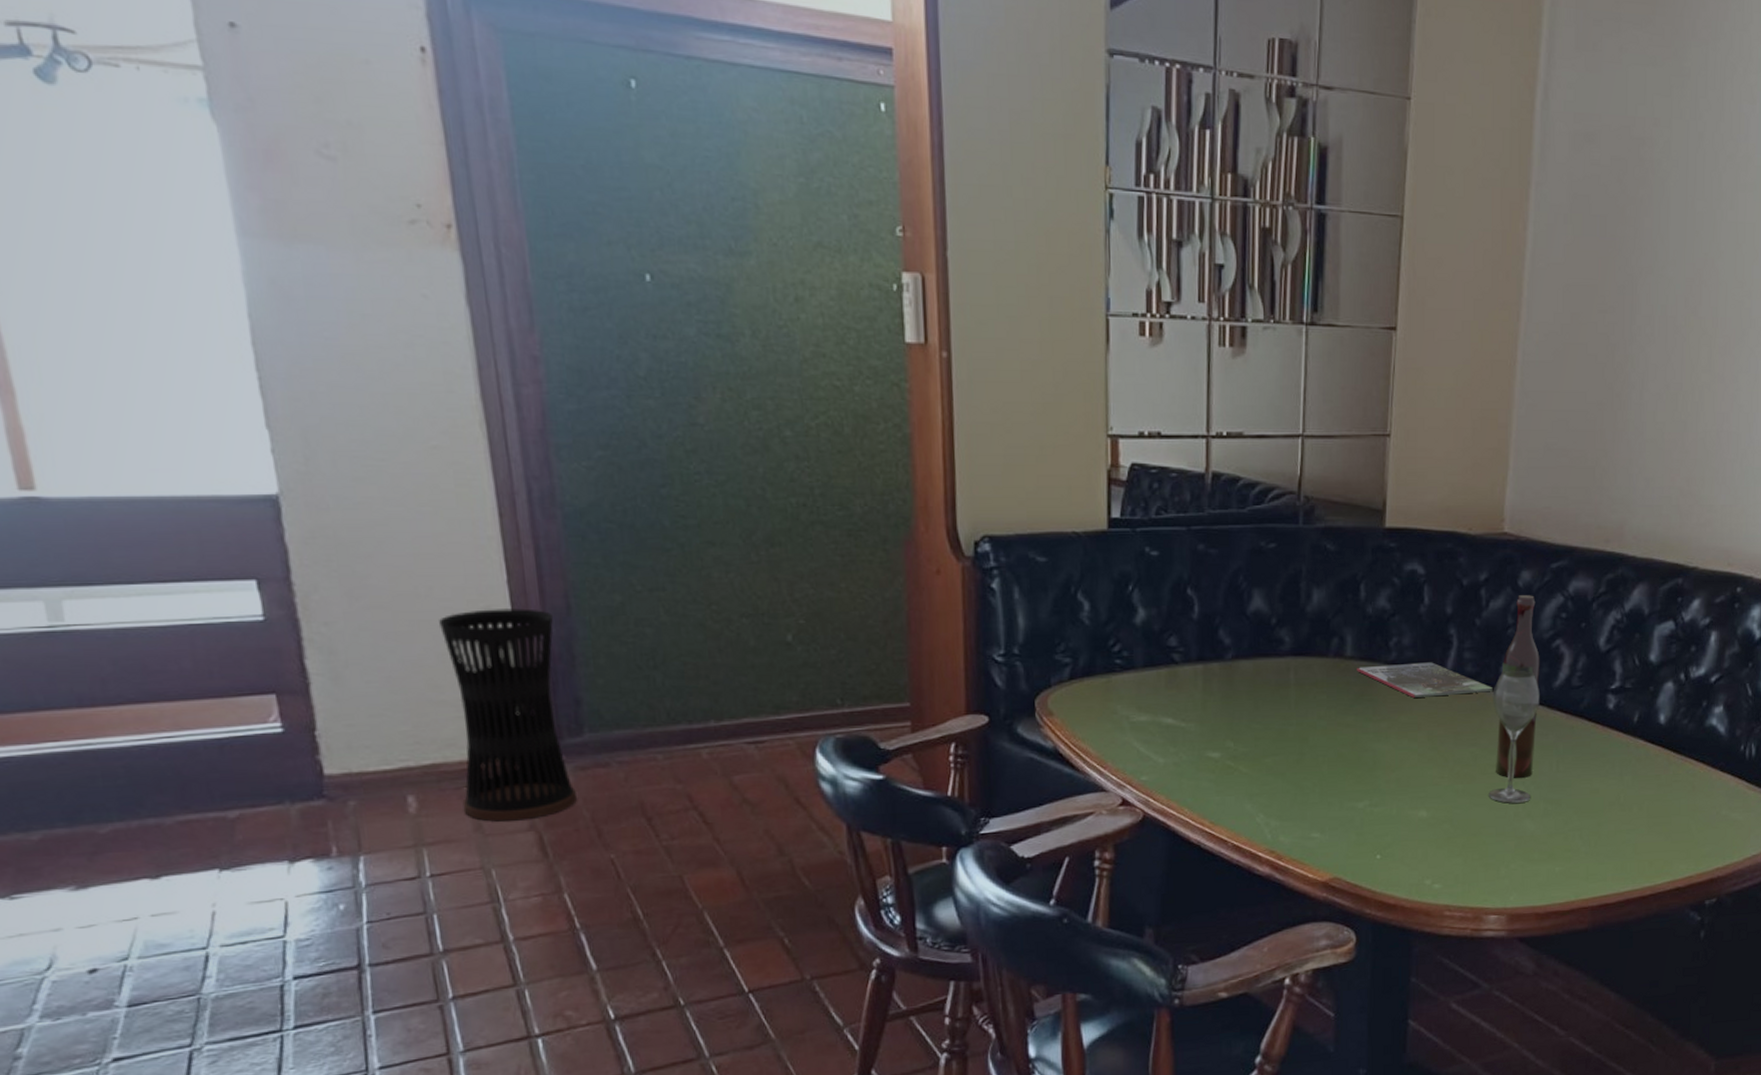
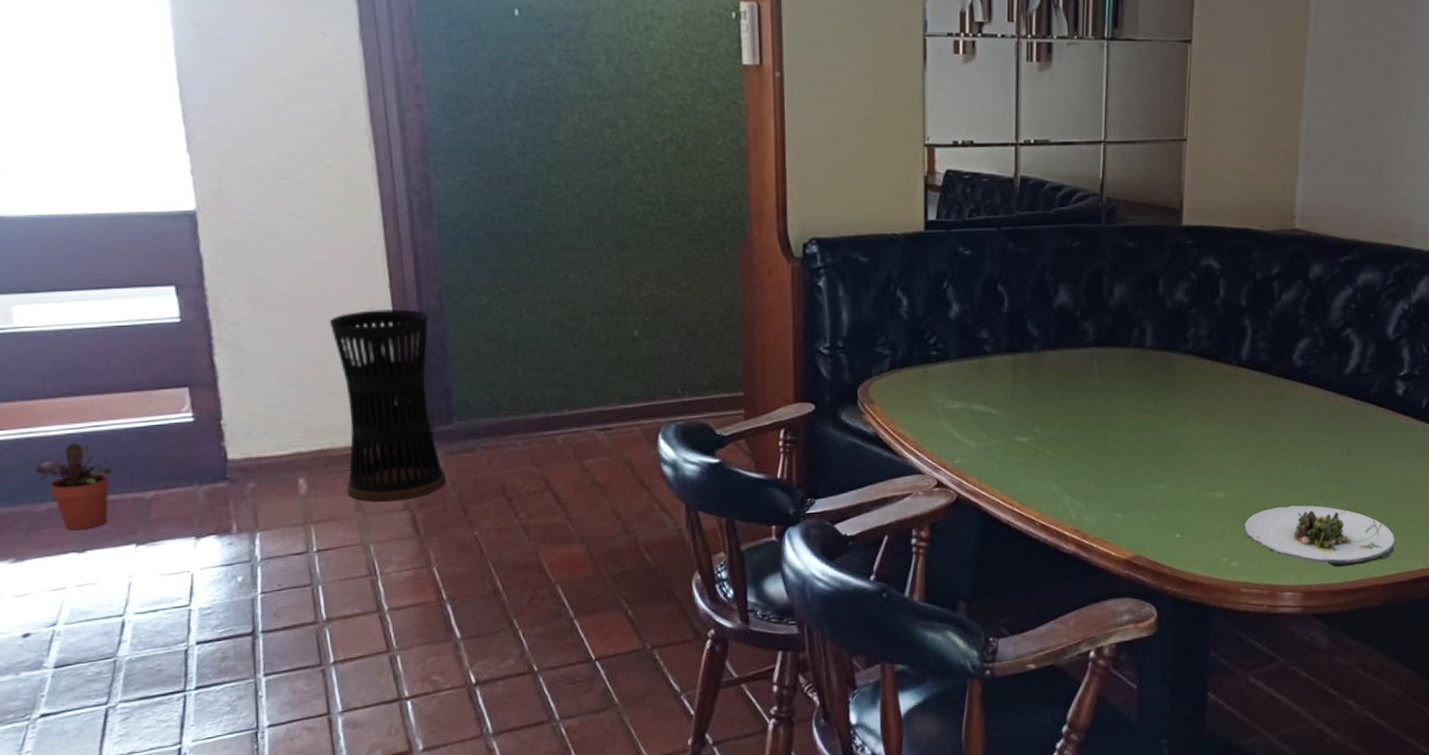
potted plant: none [97,756,189,854] -> present [35,443,112,530]
magazine: present [1357,662,1493,698] -> none [1156,351,1286,385]
salad plate: none [1447,824,1605,889] -> present [1244,505,1396,567]
wineglass: present [1488,670,1541,803] -> none [1283,358,1332,485]
wine bottle: present [1496,595,1541,778] -> none [1289,287,1332,461]

